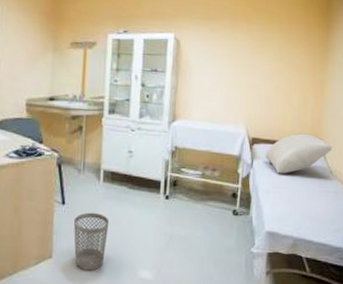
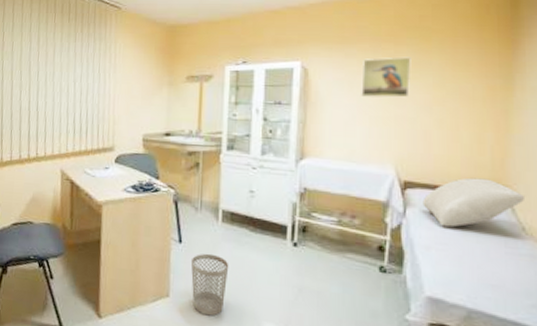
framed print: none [222,33,259,69] -> present [361,56,411,98]

